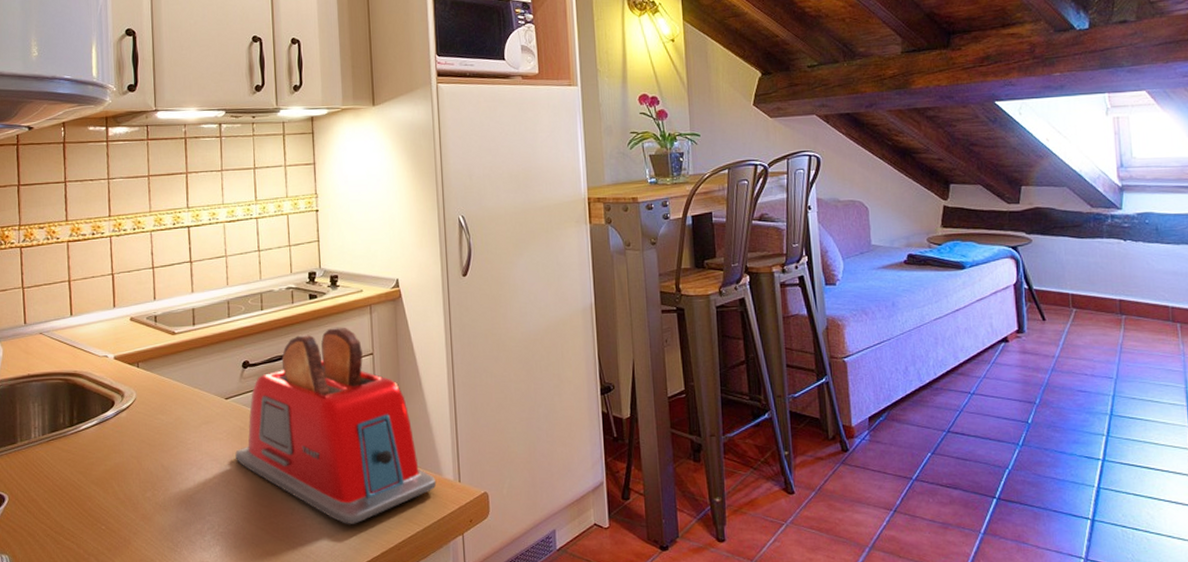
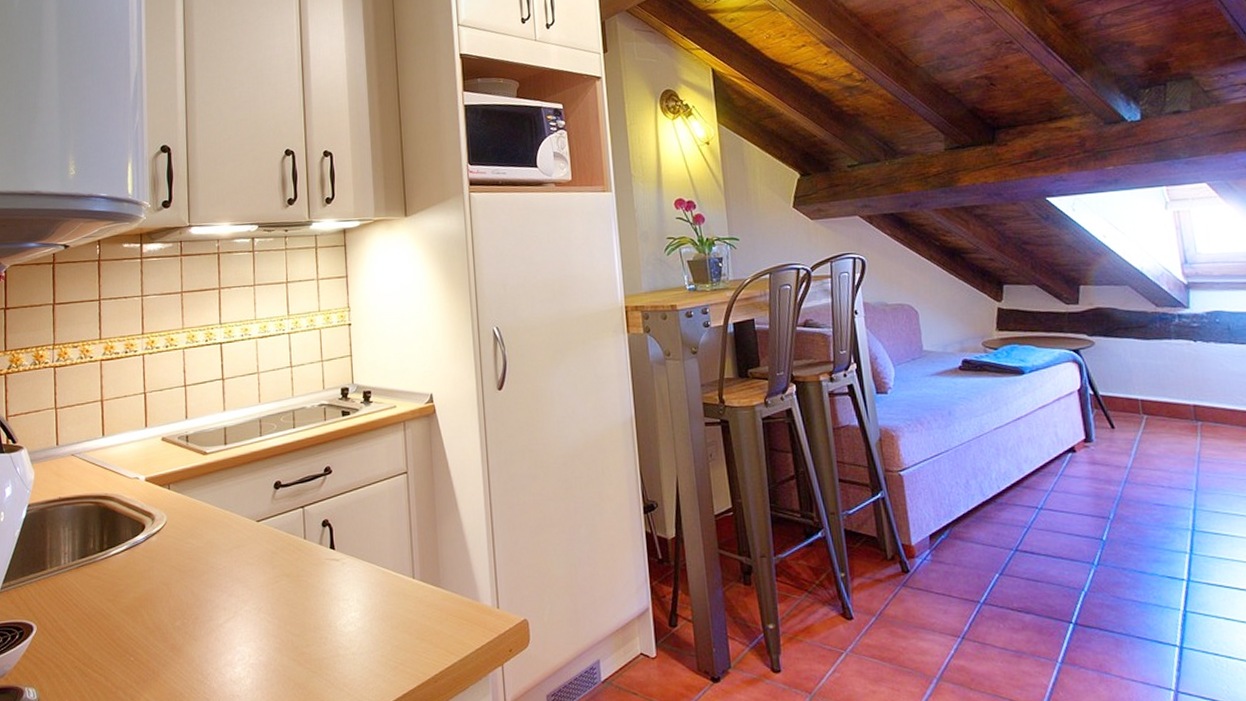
toaster: present [235,327,437,524] -> none [267,444,474,655]

